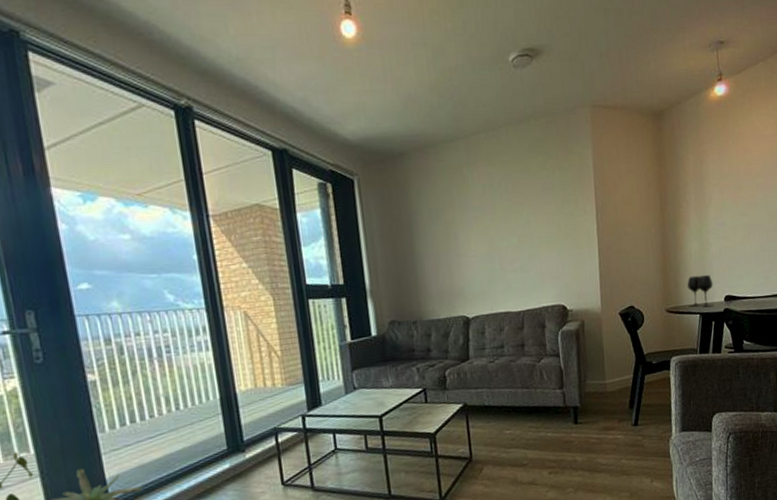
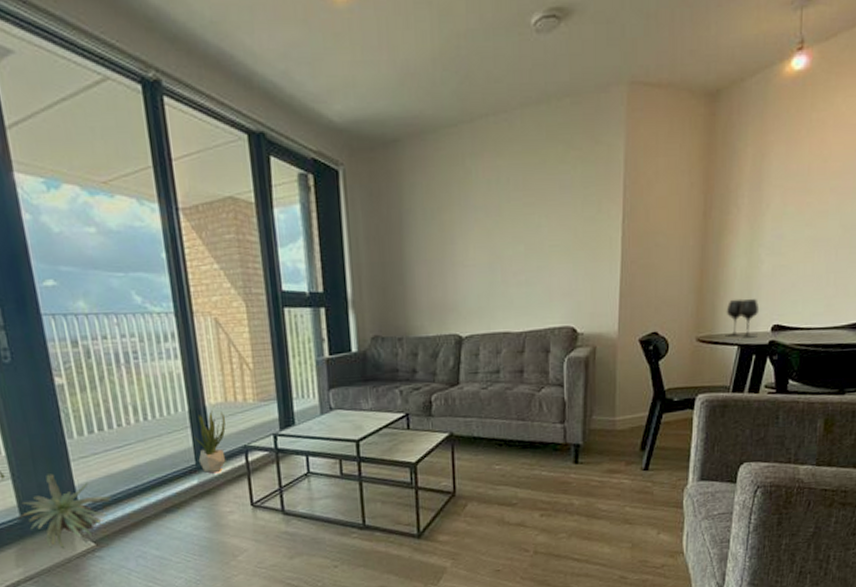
potted plant: none [225,396,257,456] -> present [194,409,226,473]

